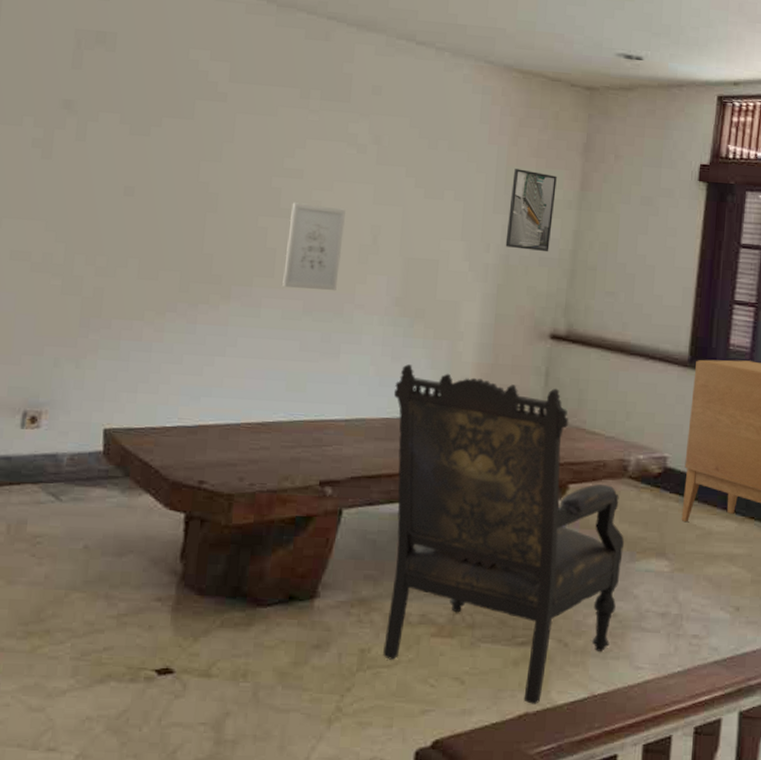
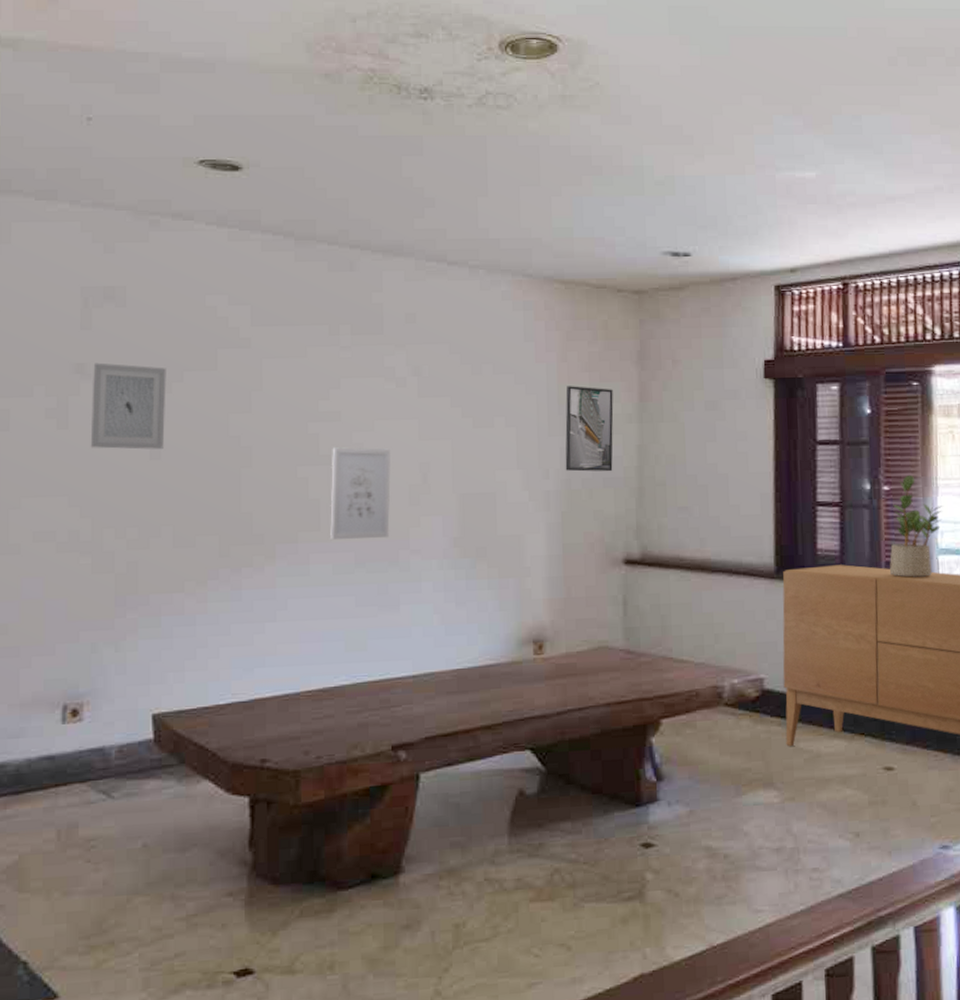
wall art: none [70,100,147,187] -> present [90,362,166,450]
armchair: present [383,364,625,704] -> none [462,608,728,964]

